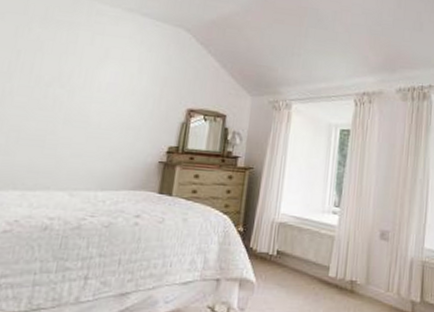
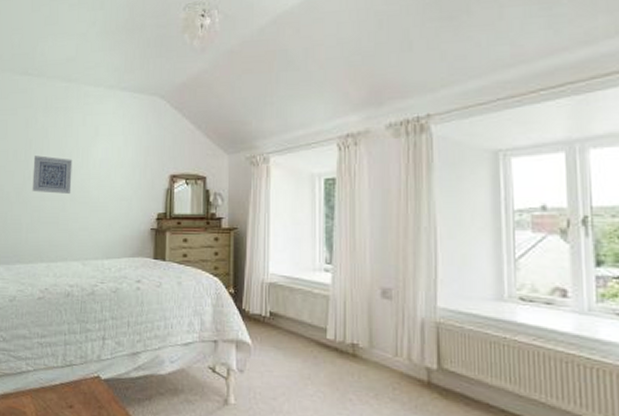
wall art: none [12,69,72,116] -> present [32,155,73,194]

